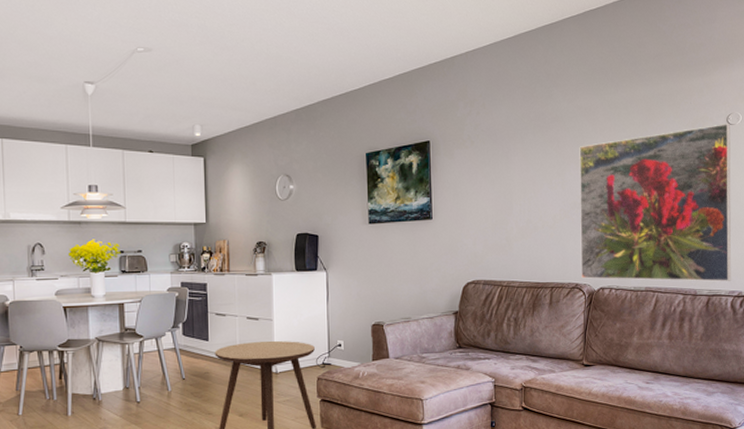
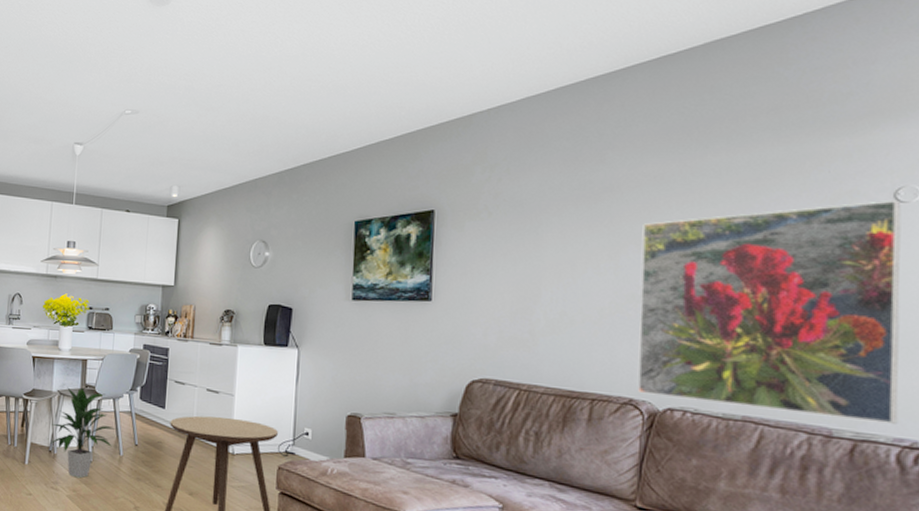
indoor plant: none [93,331,163,420] -> present [50,387,117,479]

